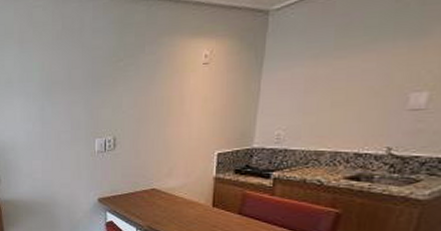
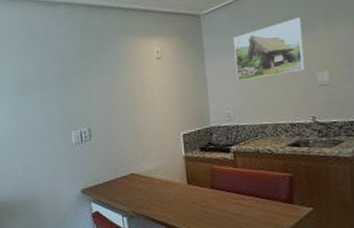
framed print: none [298,17,410,97] -> present [233,17,305,81]

